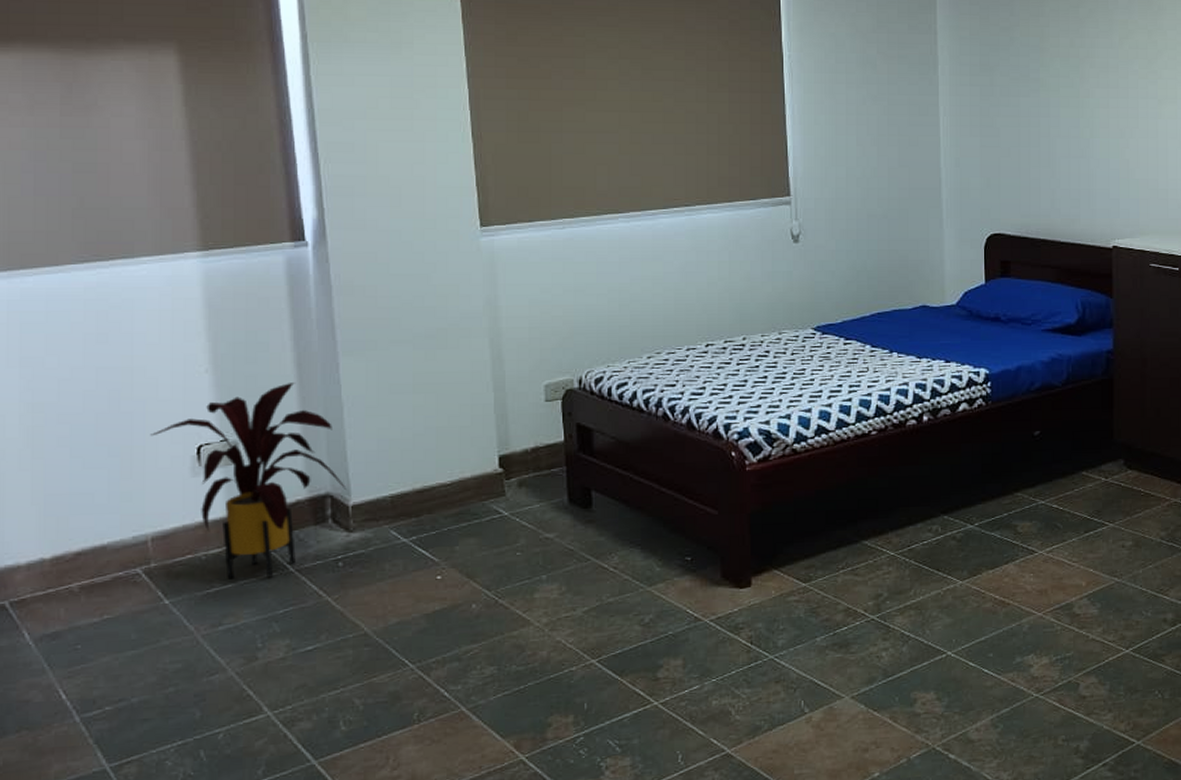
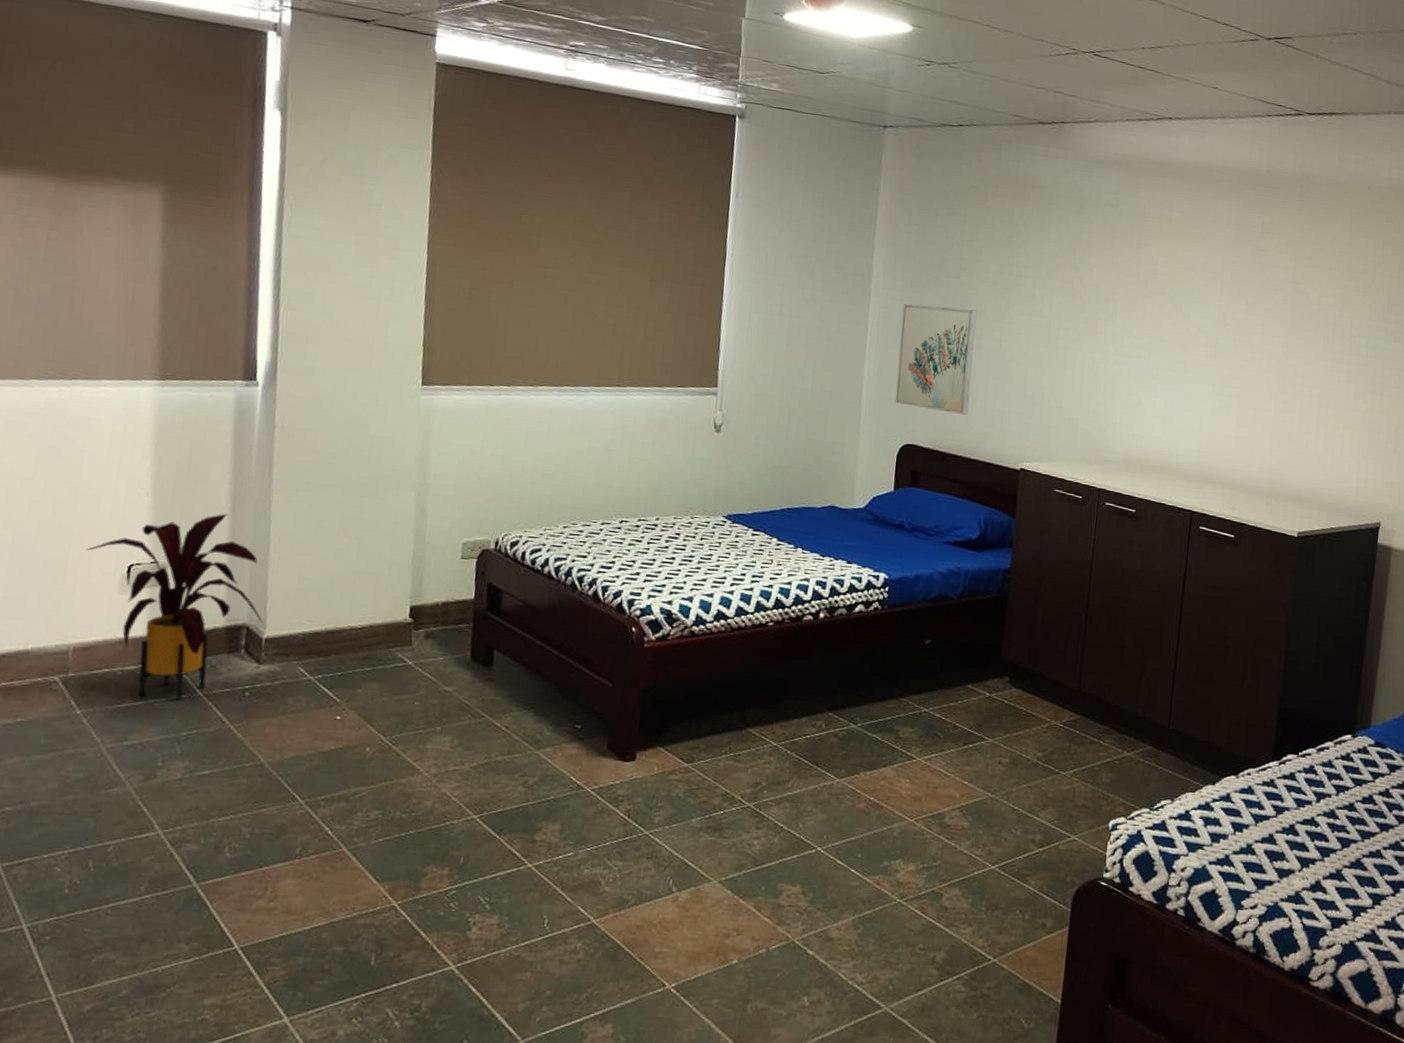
wall art: none [973,87,1053,198] -> present [895,303,977,416]

